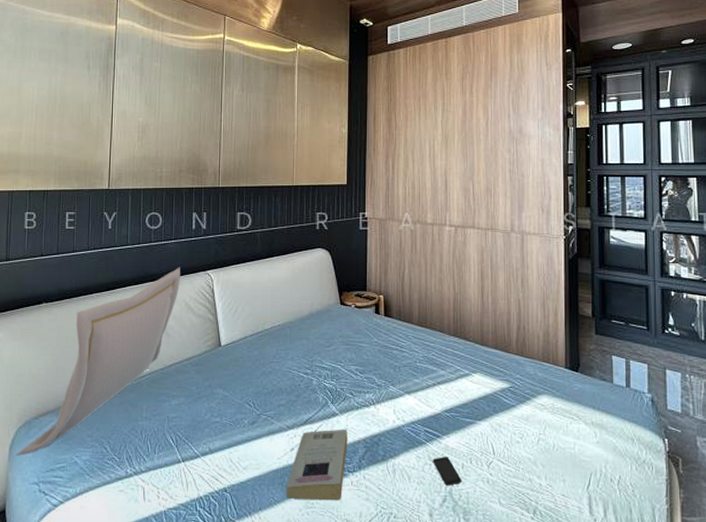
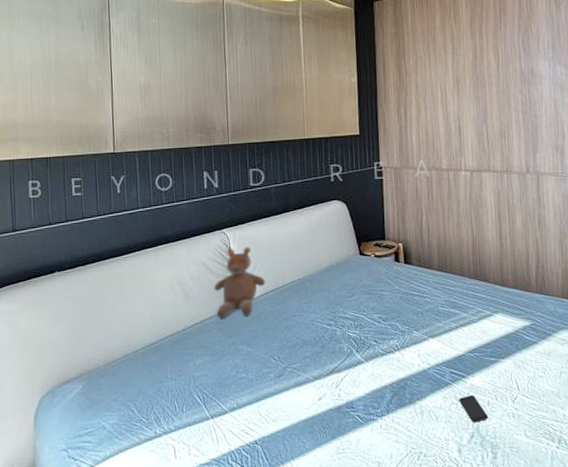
cushion: present [15,267,180,456] -> none [41,227,196,424]
teddy bear: none [194,289,246,360] -> present [214,247,266,319]
book: present [286,429,348,500] -> none [316,375,375,446]

